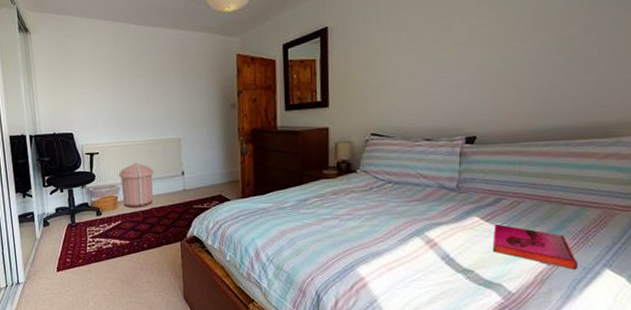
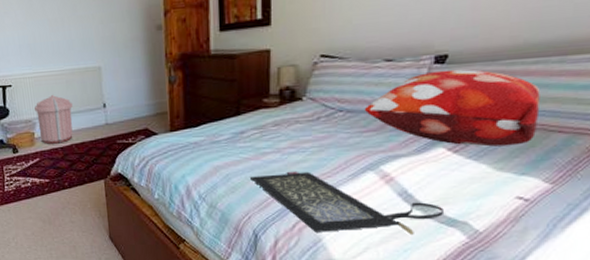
clutch bag: none [313,235,481,296] -> present [250,171,444,235]
decorative pillow: none [409,149,553,217] -> present [364,69,541,147]
hardback book: present [493,223,579,270] -> none [460,155,563,206]

